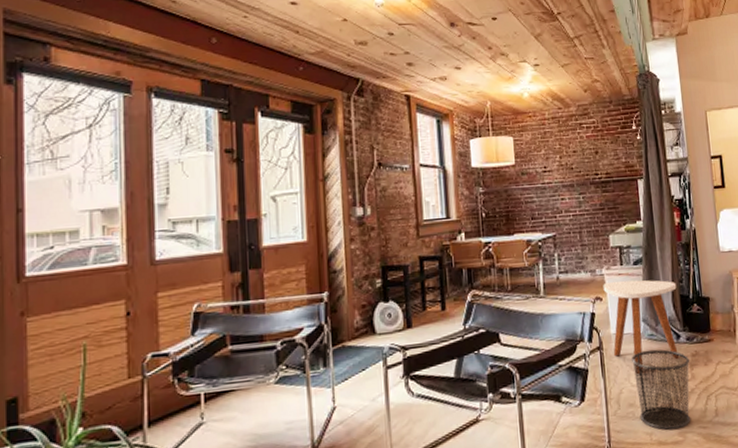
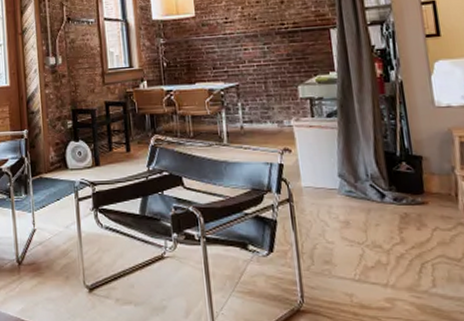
side table: present [603,280,679,374] -> none [292,133,384,230]
waste bin: present [630,349,691,430] -> none [325,207,401,295]

